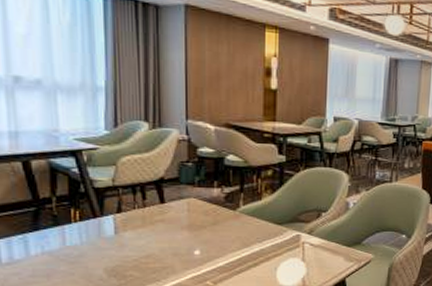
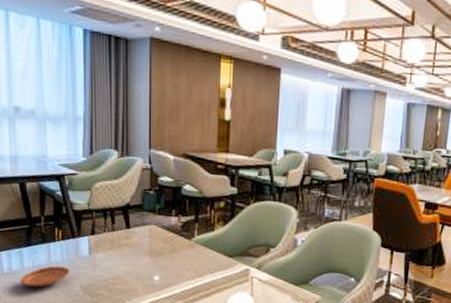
plate: none [25,250,91,275] -> present [20,265,70,287]

